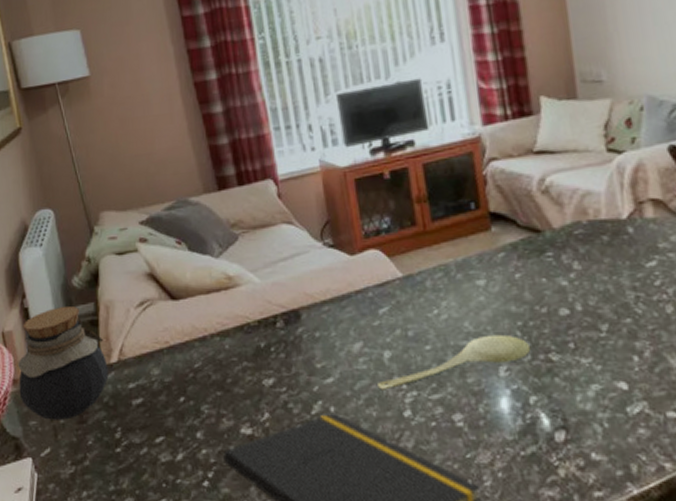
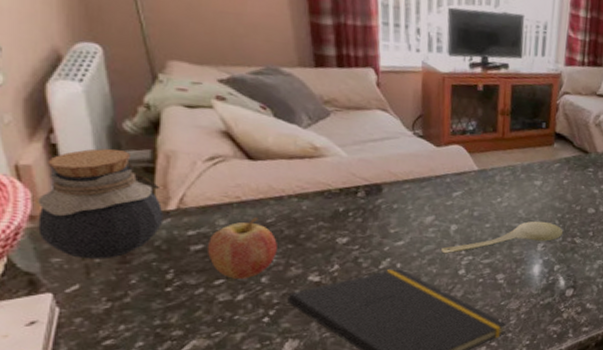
fruit: none [146,363,208,435] -> present [207,218,277,279]

